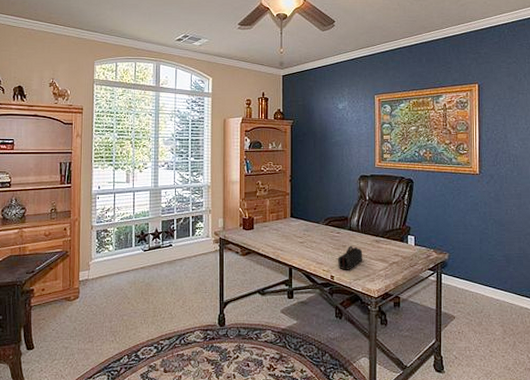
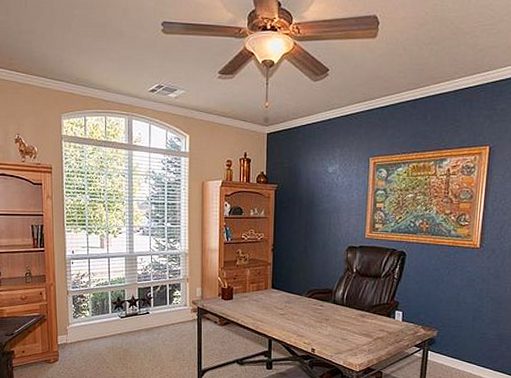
pencil case: present [338,246,363,270] -> none [319,320,347,344]

